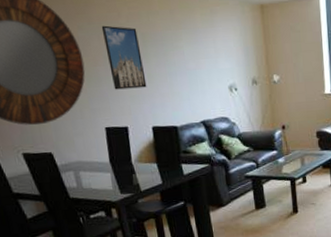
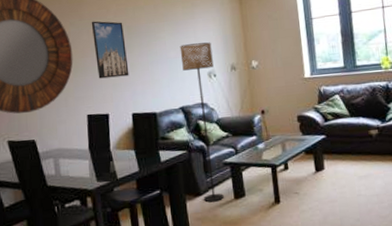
floor lamp: none [199,54,246,213] -> present [179,42,224,202]

